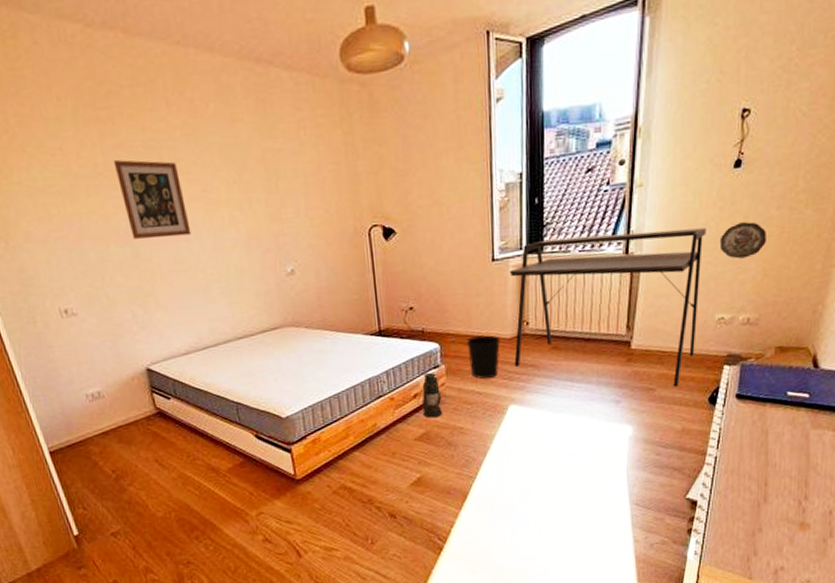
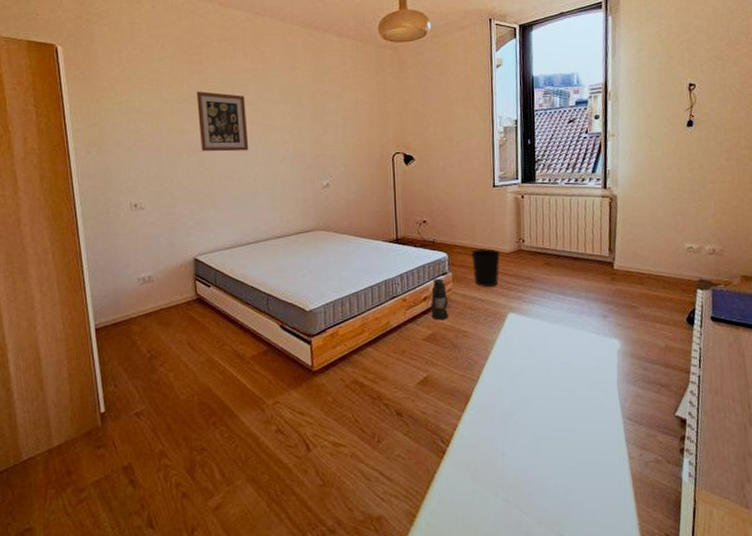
desk: present [509,228,706,387] -> none [507,171,670,306]
decorative plate: present [719,222,766,259] -> none [681,169,721,198]

